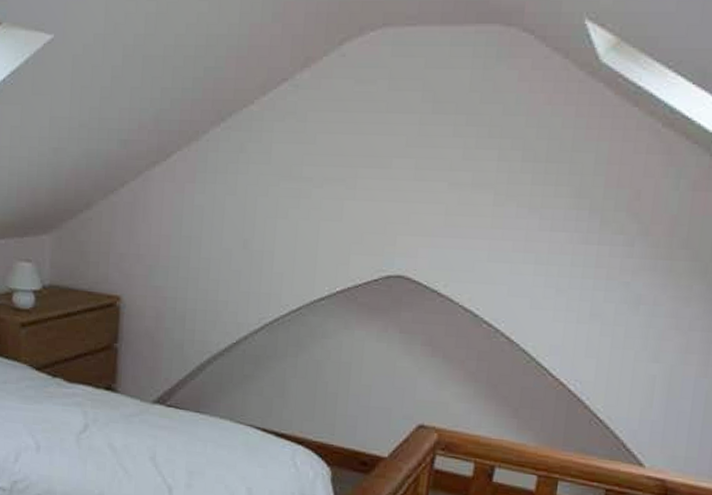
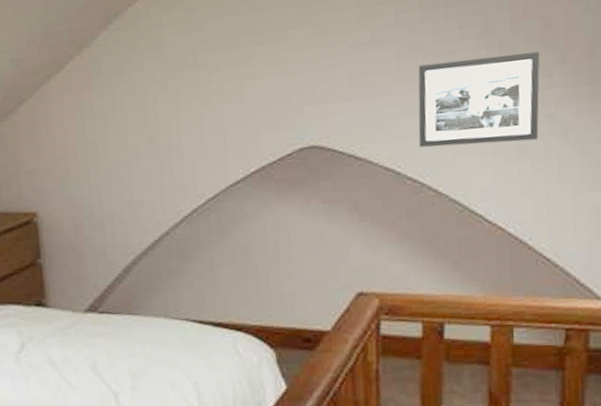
picture frame: none [500,214,626,305] -> present [418,52,540,147]

